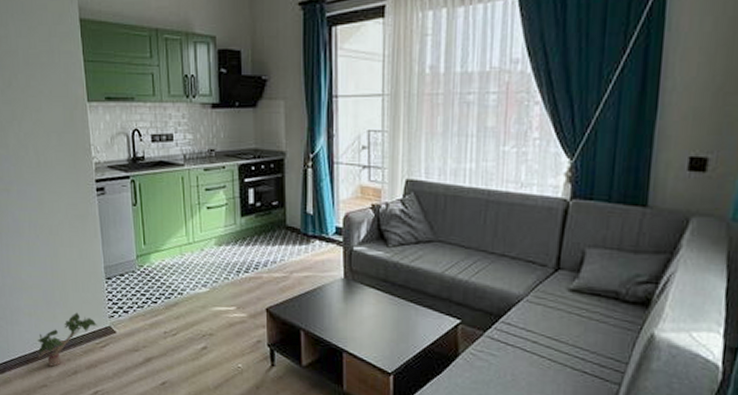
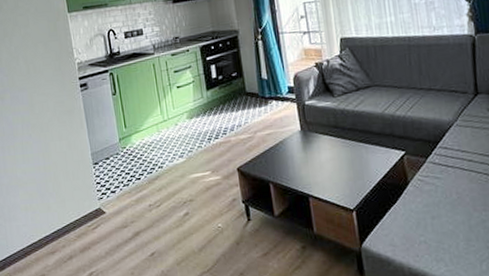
potted plant: present [38,312,97,367] -> none [34,200,88,256]

